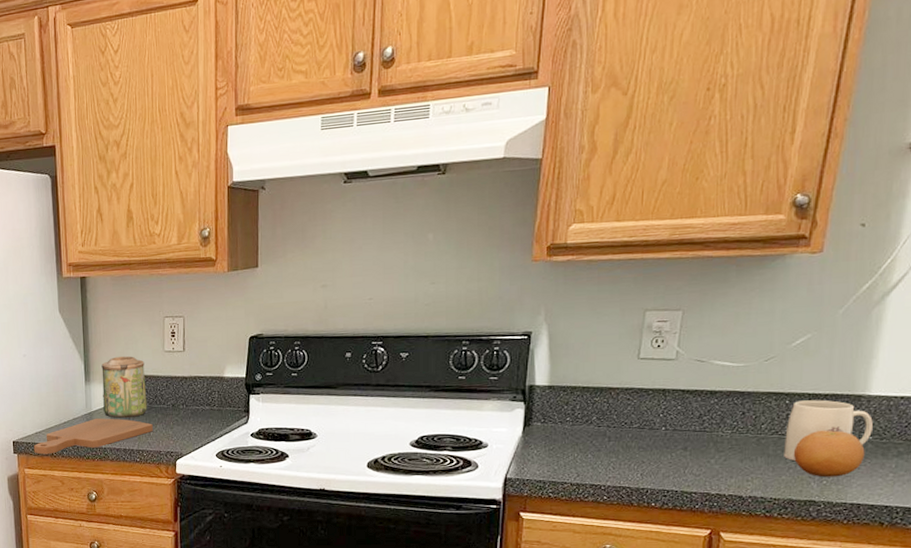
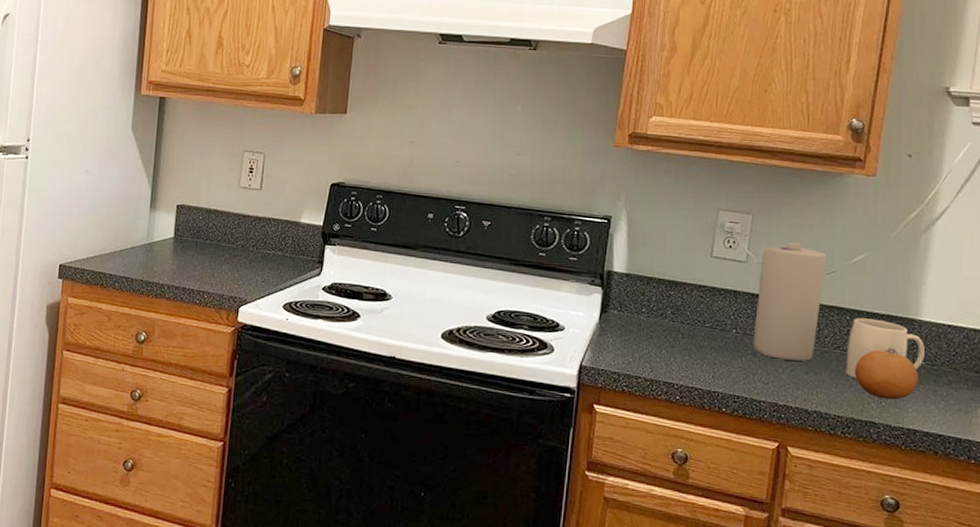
cutting board: present [33,418,153,455] -> none [81,250,218,284]
canister: present [101,356,147,418] -> none [166,186,217,254]
paper towel holder: none [683,333,764,451] -> present [753,242,826,361]

